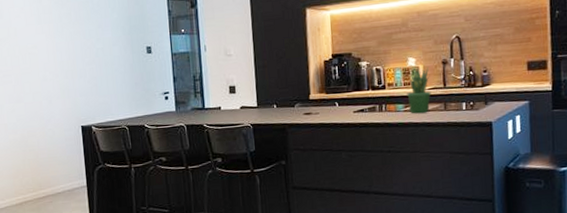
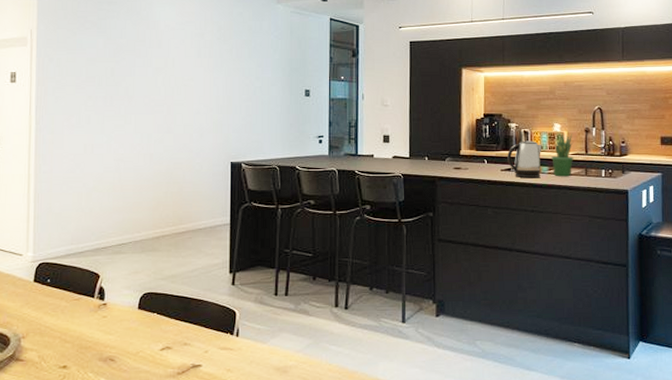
kettle: none [359,78,396,119] -> present [507,140,542,179]

